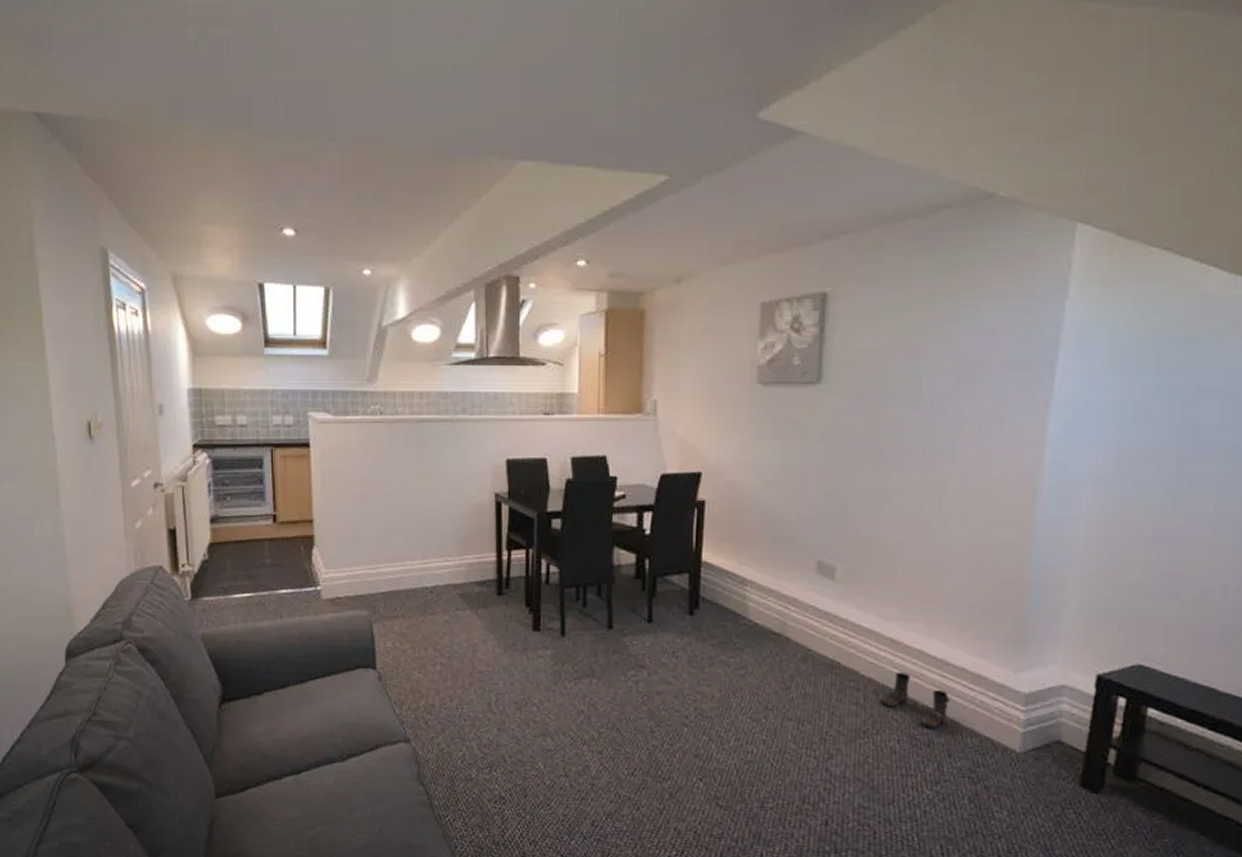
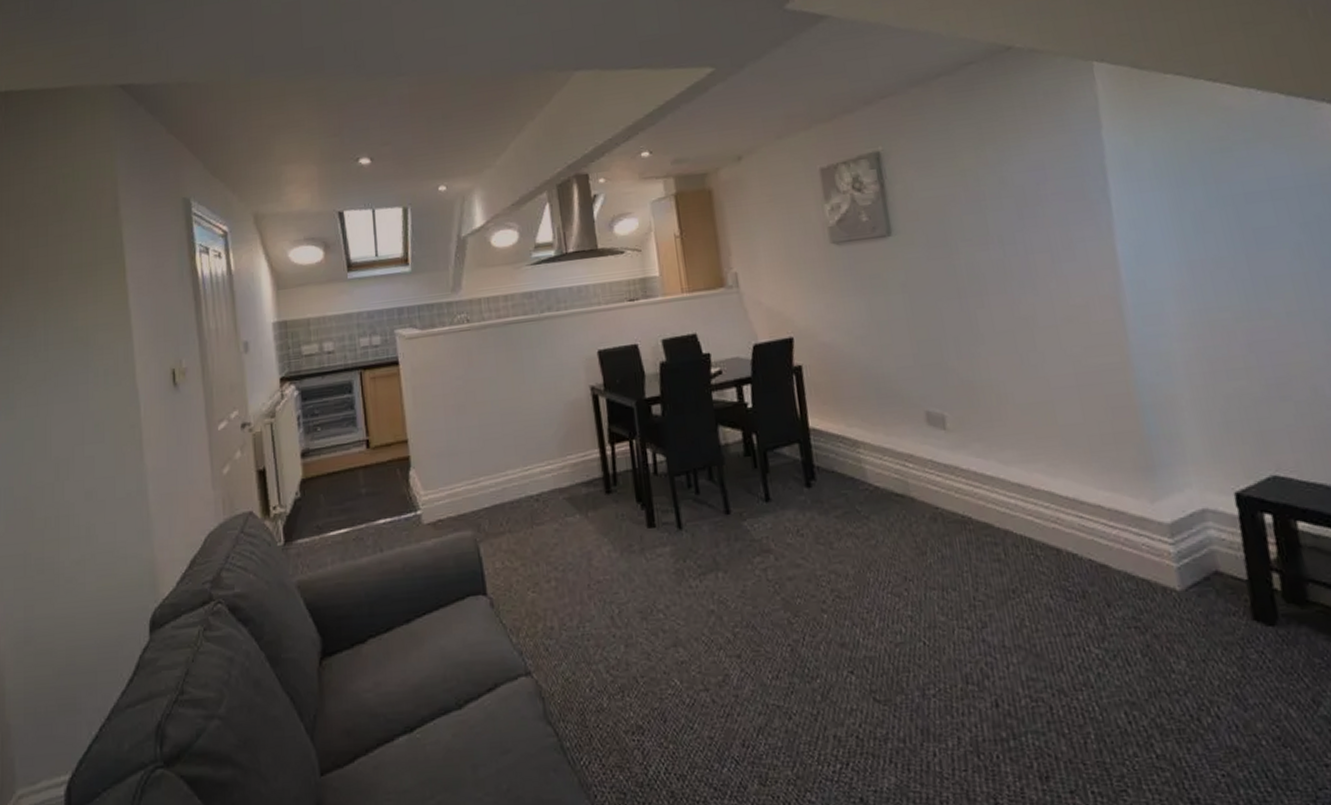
boots: present [880,672,950,728] -> none [1022,519,1096,577]

